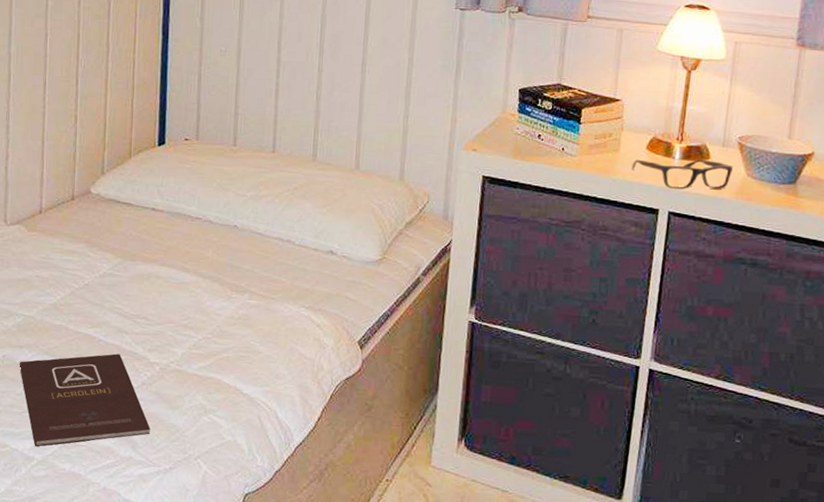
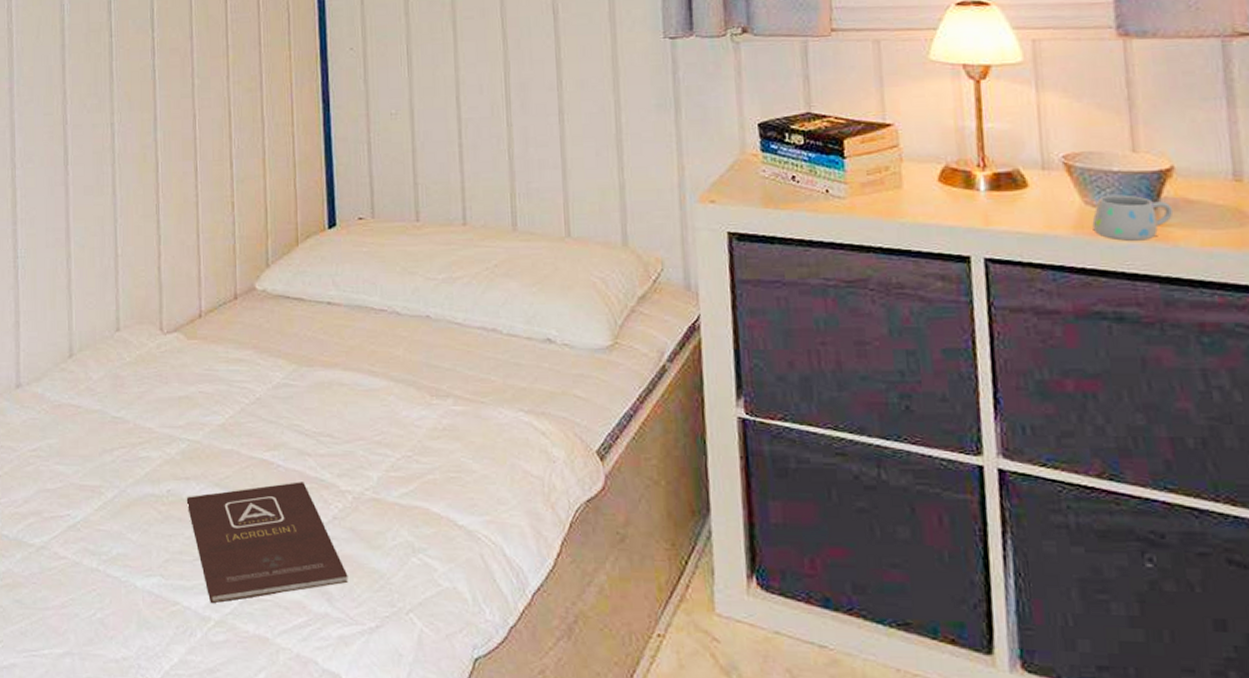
eyeglasses: present [631,159,733,190] -> none [922,188,1063,230]
mug: none [749,170,807,208] -> present [1092,194,1174,242]

